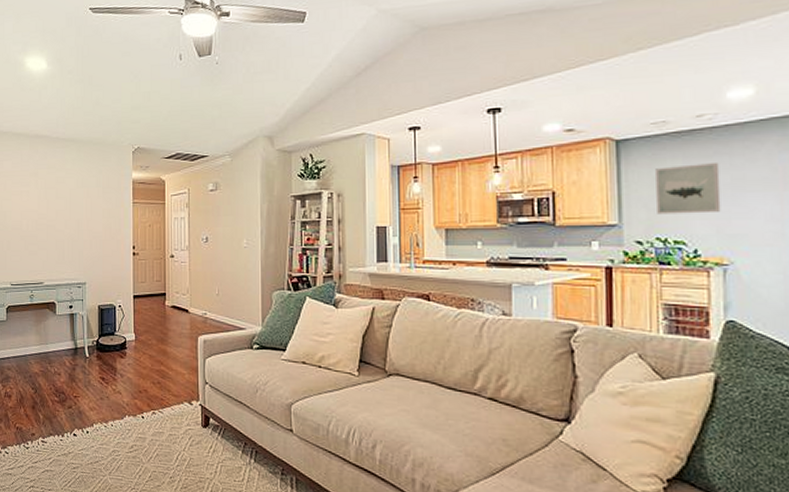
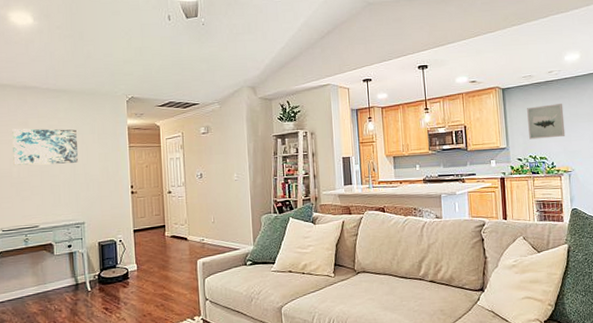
wall art: none [23,179,82,219] -> present [12,128,78,165]

